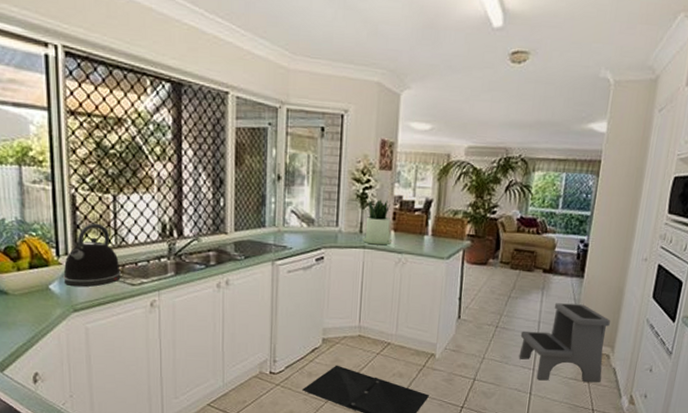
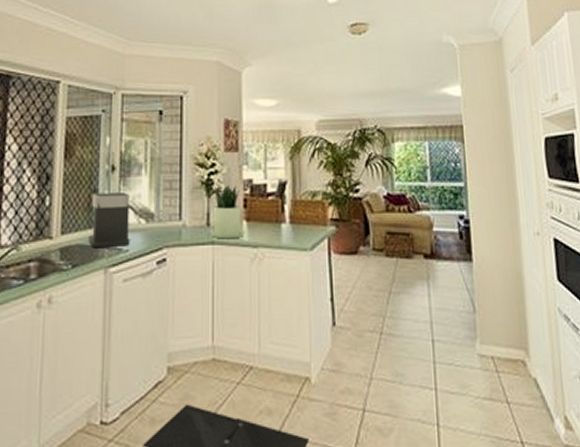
coffee maker: none [258,198,294,245] -> present [89,191,130,249]
step stool: present [519,303,610,382] -> none [411,295,523,405]

